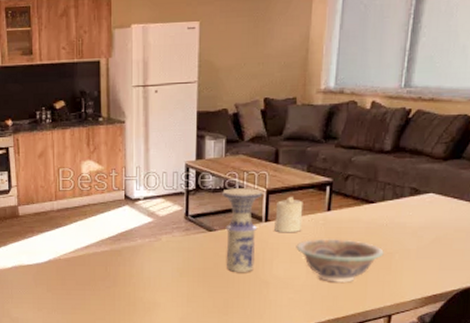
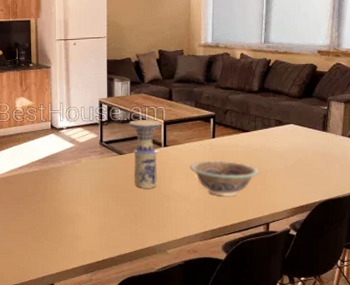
candle: present [274,196,303,233] -> none [172,126,194,156]

